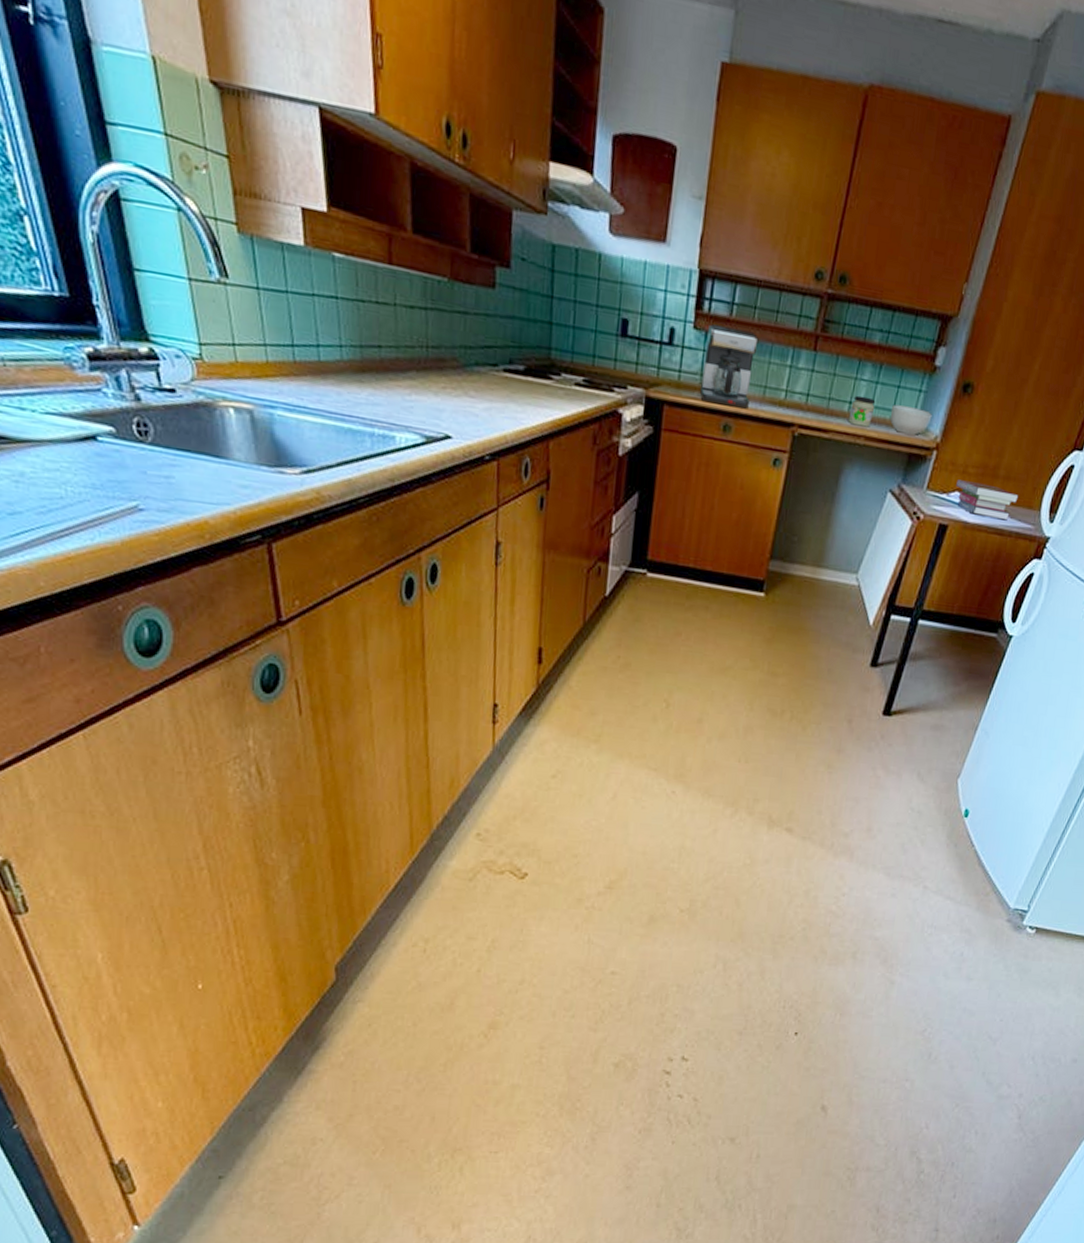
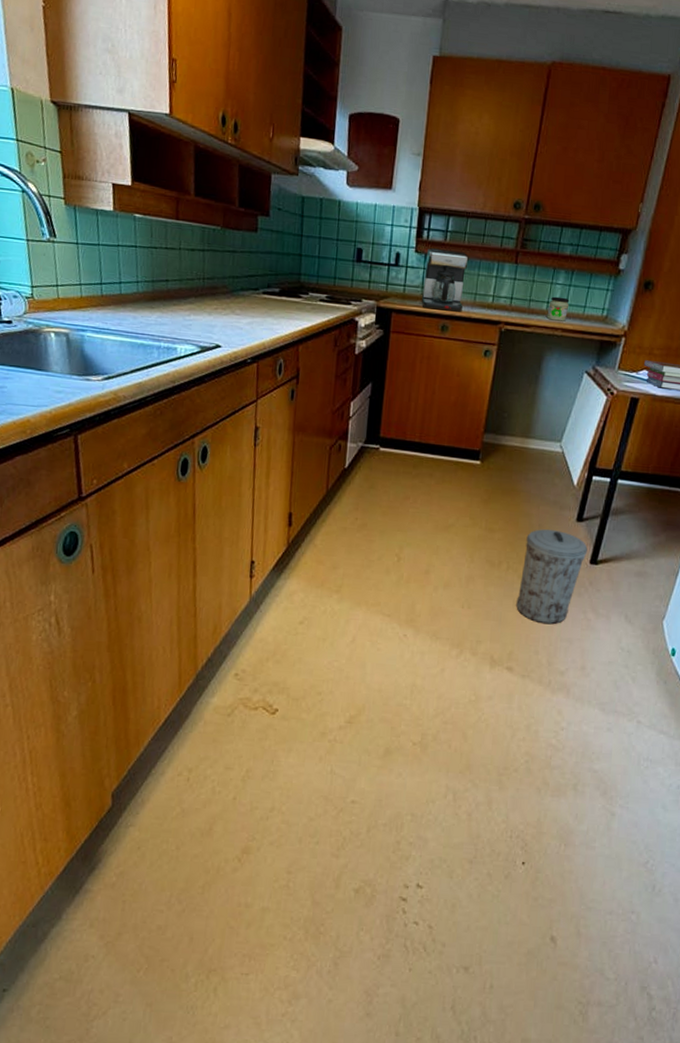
trash can: none [799,674,881,782] -> present [516,529,588,625]
bowl: present [889,404,932,437] -> none [582,302,619,327]

